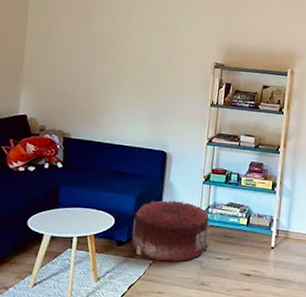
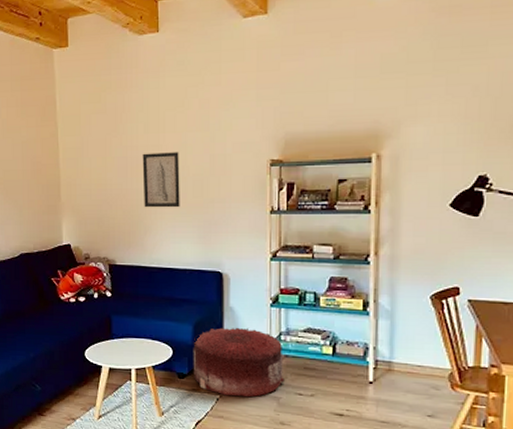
wall art: none [104,41,141,93] -> present [142,152,180,208]

